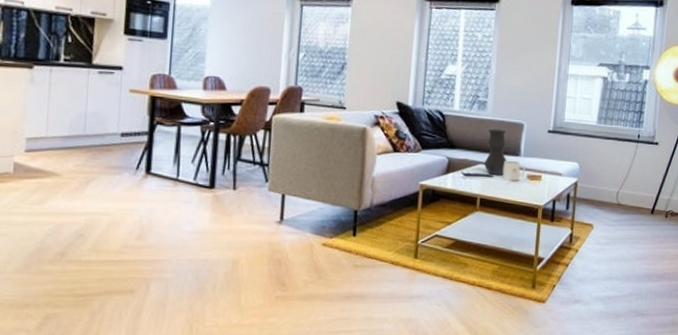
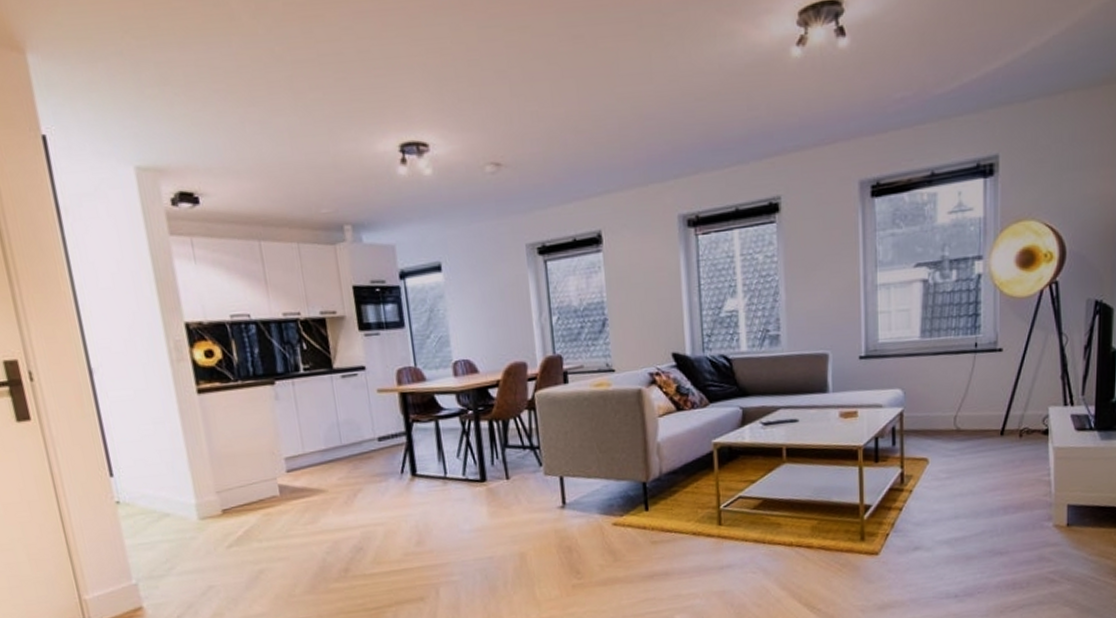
vase: present [484,128,508,176] -> none [784,364,813,421]
mug: present [502,161,526,181] -> none [809,399,837,423]

